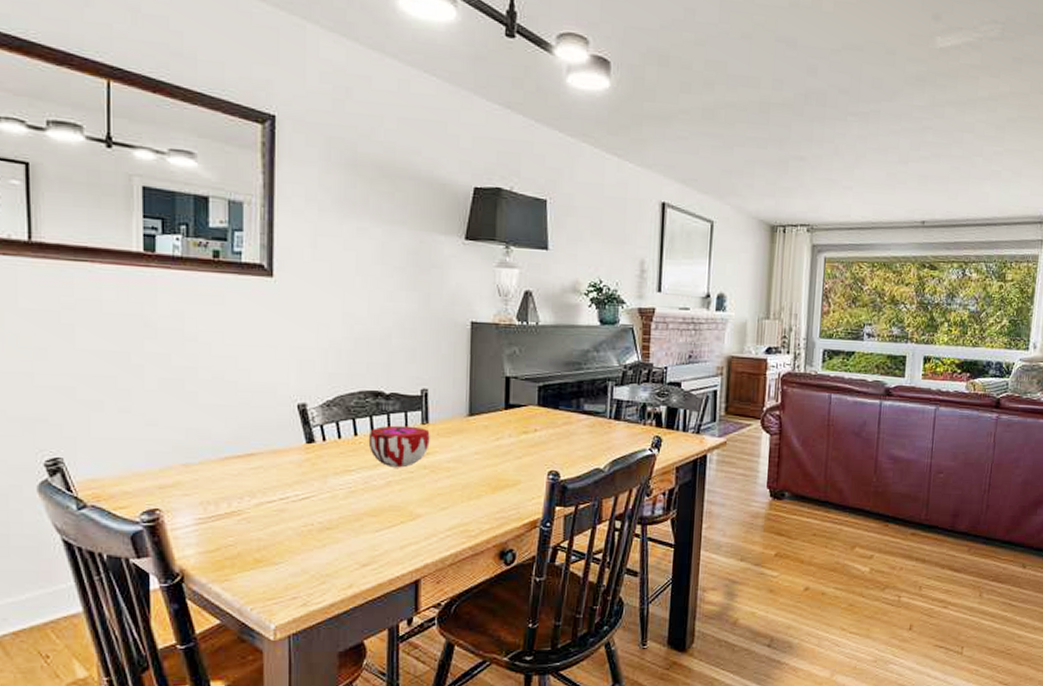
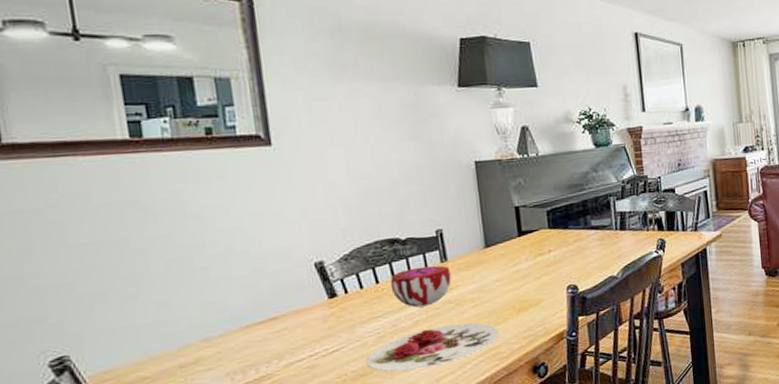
plate: none [333,491,470,533] -> present [365,322,499,372]

